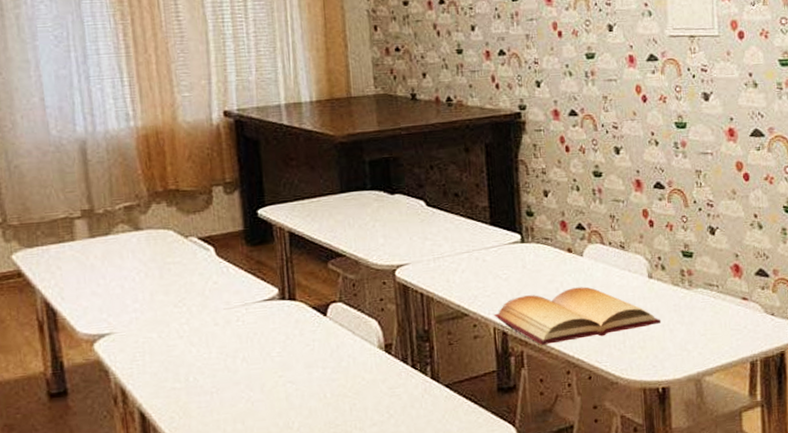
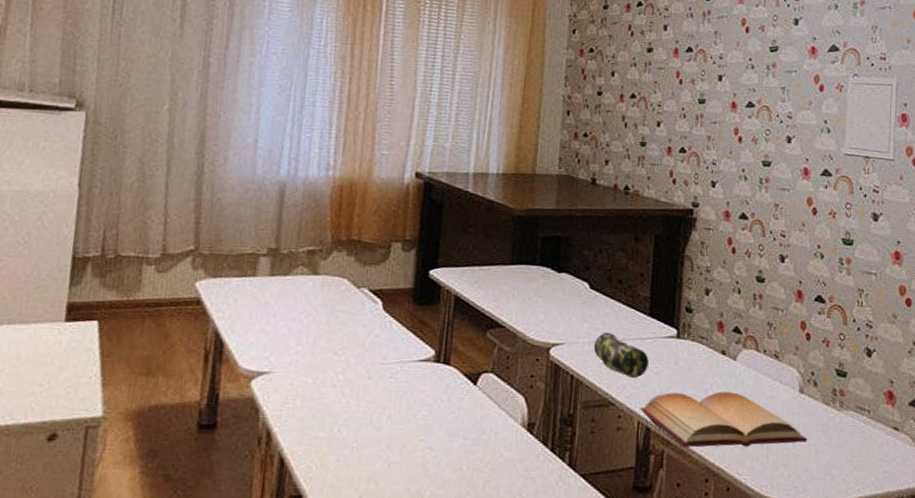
pencil case: none [438,246,497,287] -> present [593,332,649,378]

